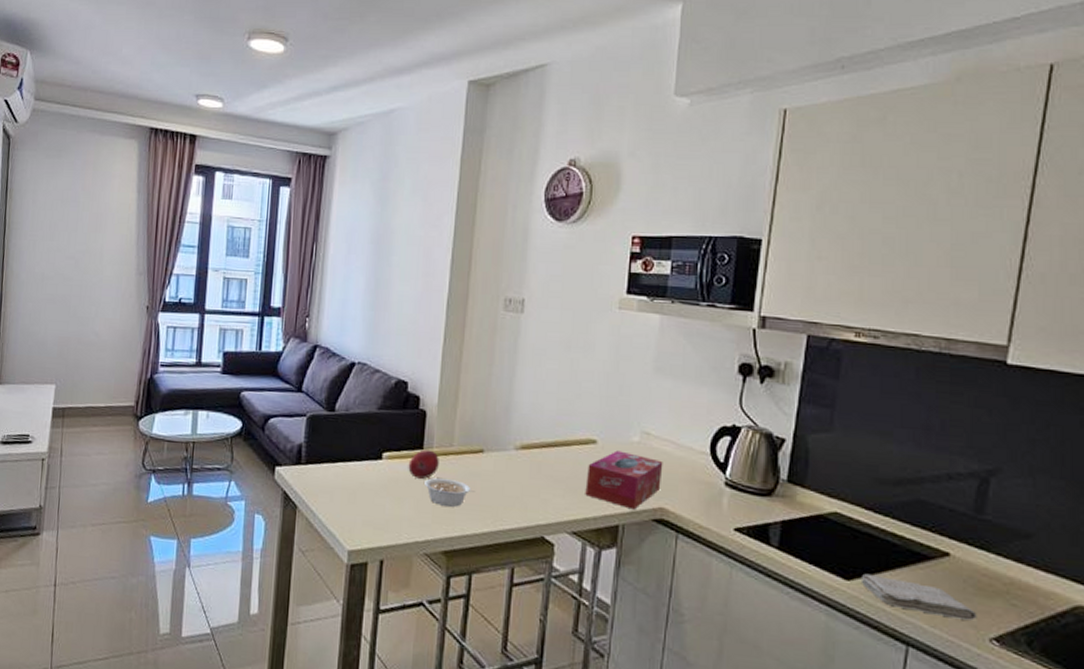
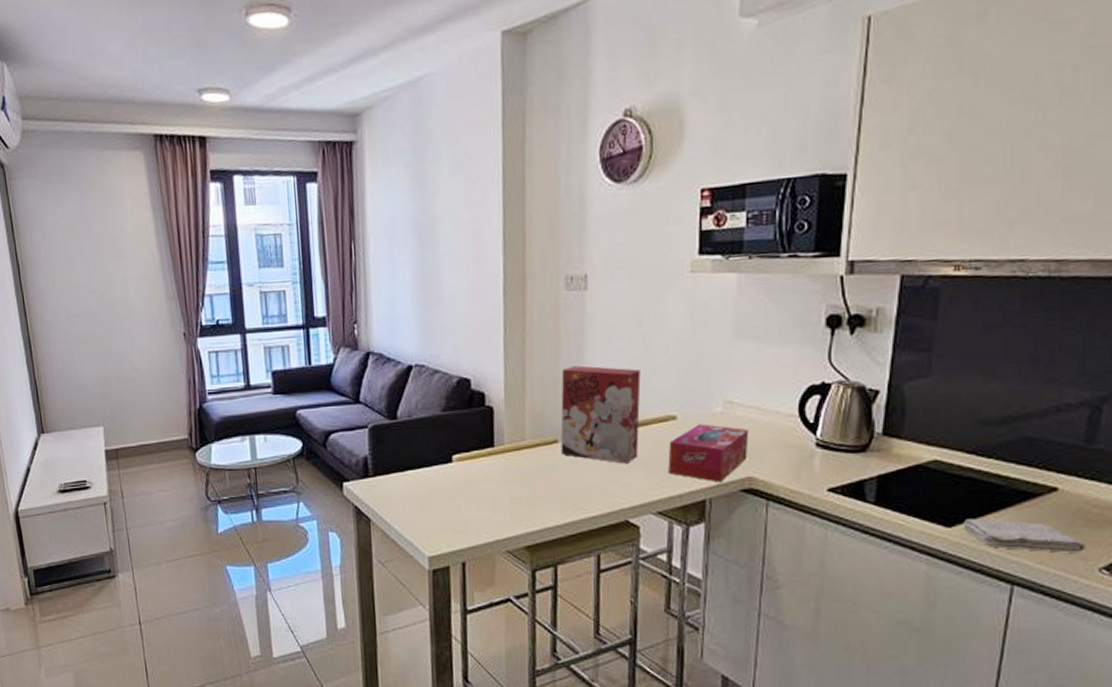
fruit: present [408,449,439,479] -> none [480,447,512,477]
legume: present [425,478,474,507] -> none [499,474,552,502]
cereal box: none [486,381,566,481] -> present [560,365,641,464]

